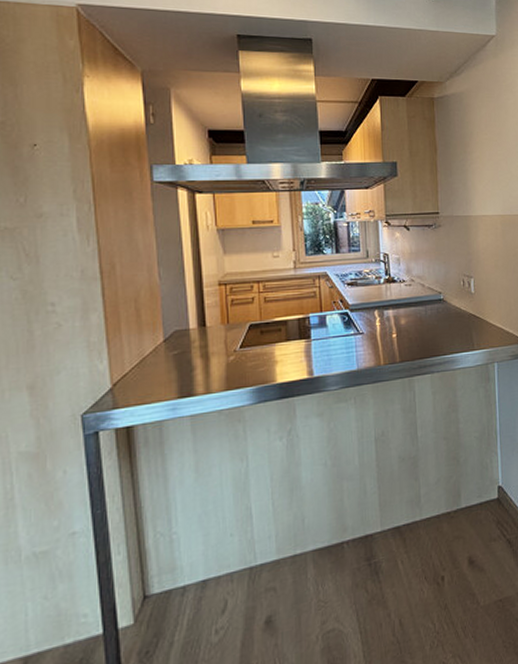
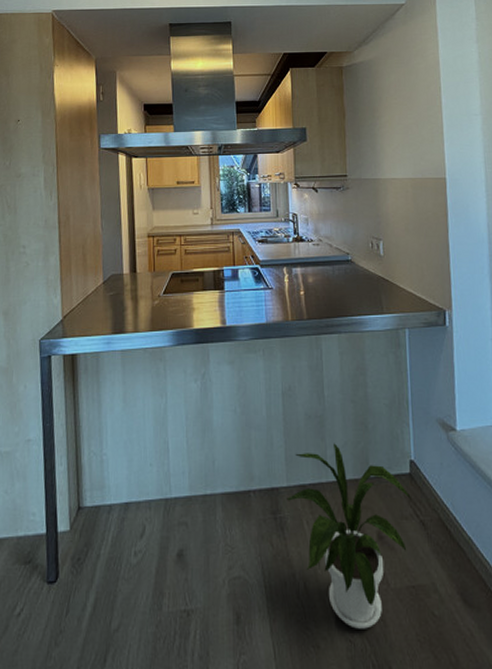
house plant: none [381,481,499,651] -> present [287,443,411,629]

